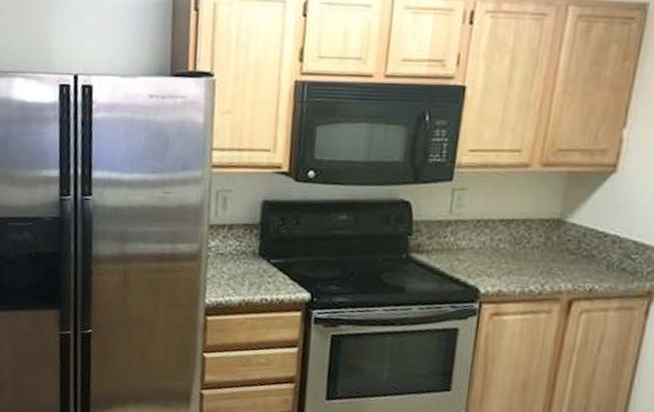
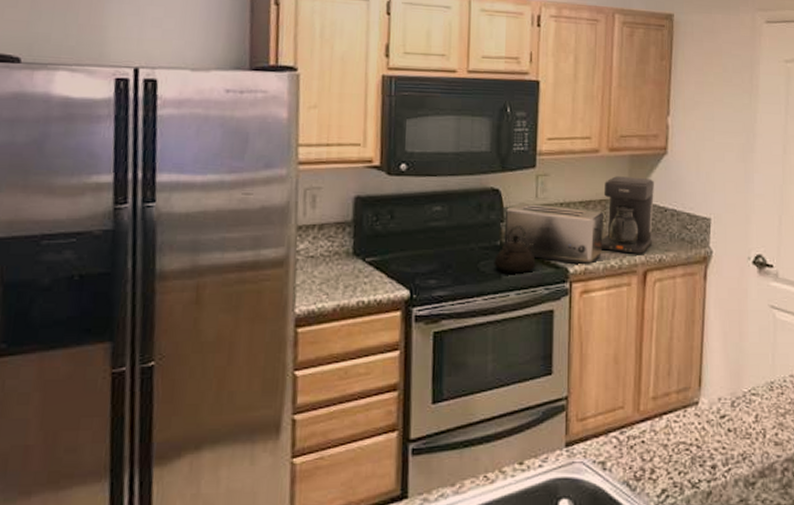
teakettle: none [397,240,444,291] -> present [494,225,536,275]
toaster: none [410,216,528,288] -> present [504,202,604,265]
coffee maker: none [519,194,595,281] -> present [600,176,654,254]

